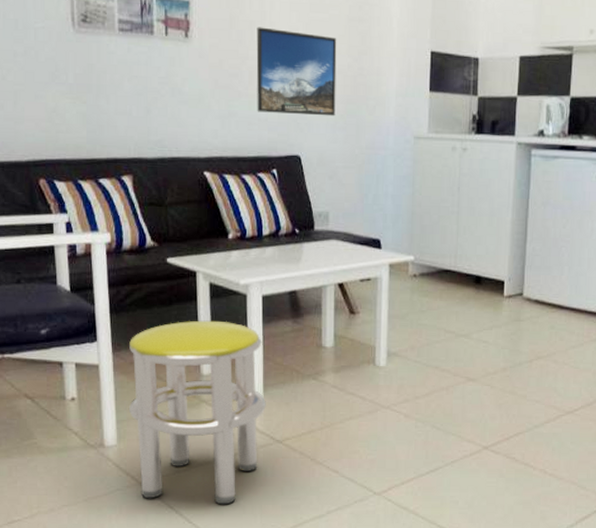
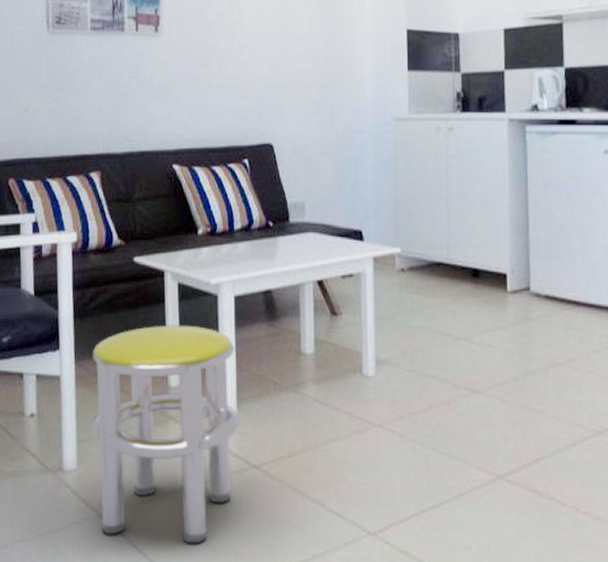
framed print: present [256,27,337,116] -> none [226,17,309,102]

